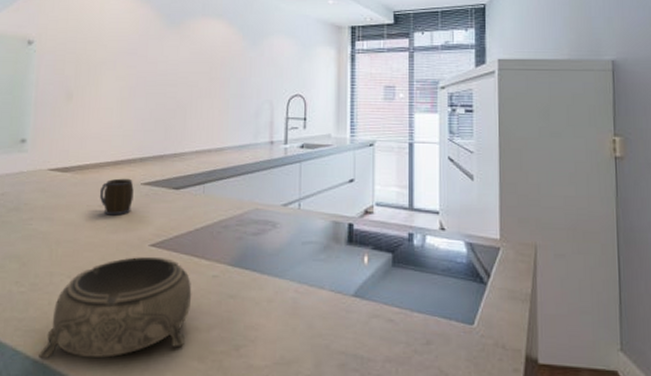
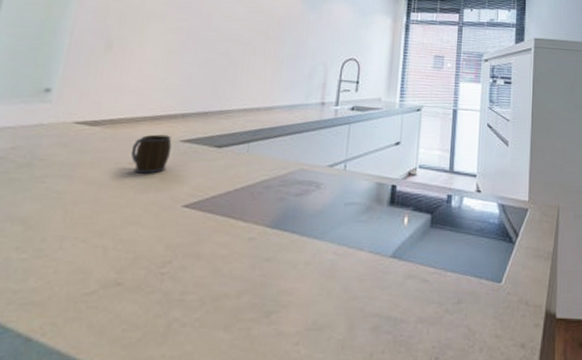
decorative bowl: present [39,256,192,359] -> none [34,217,225,336]

